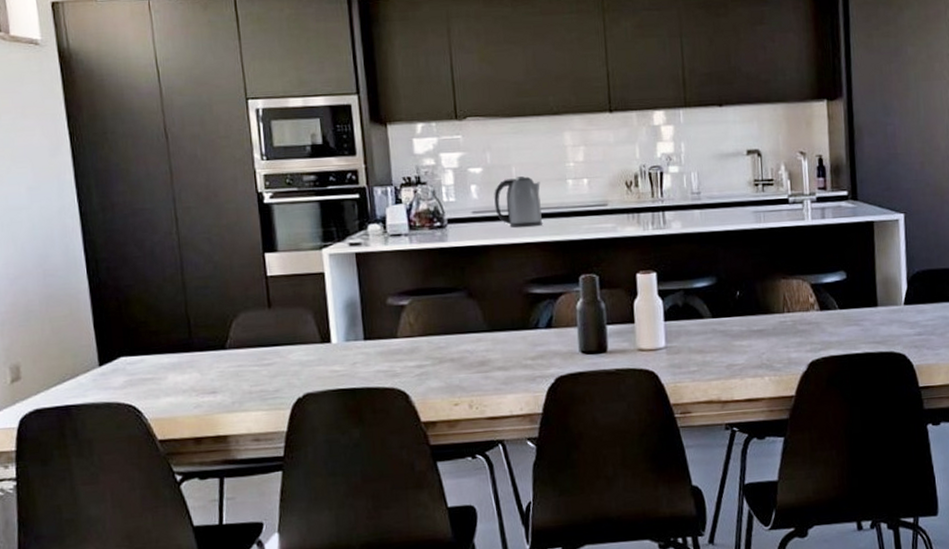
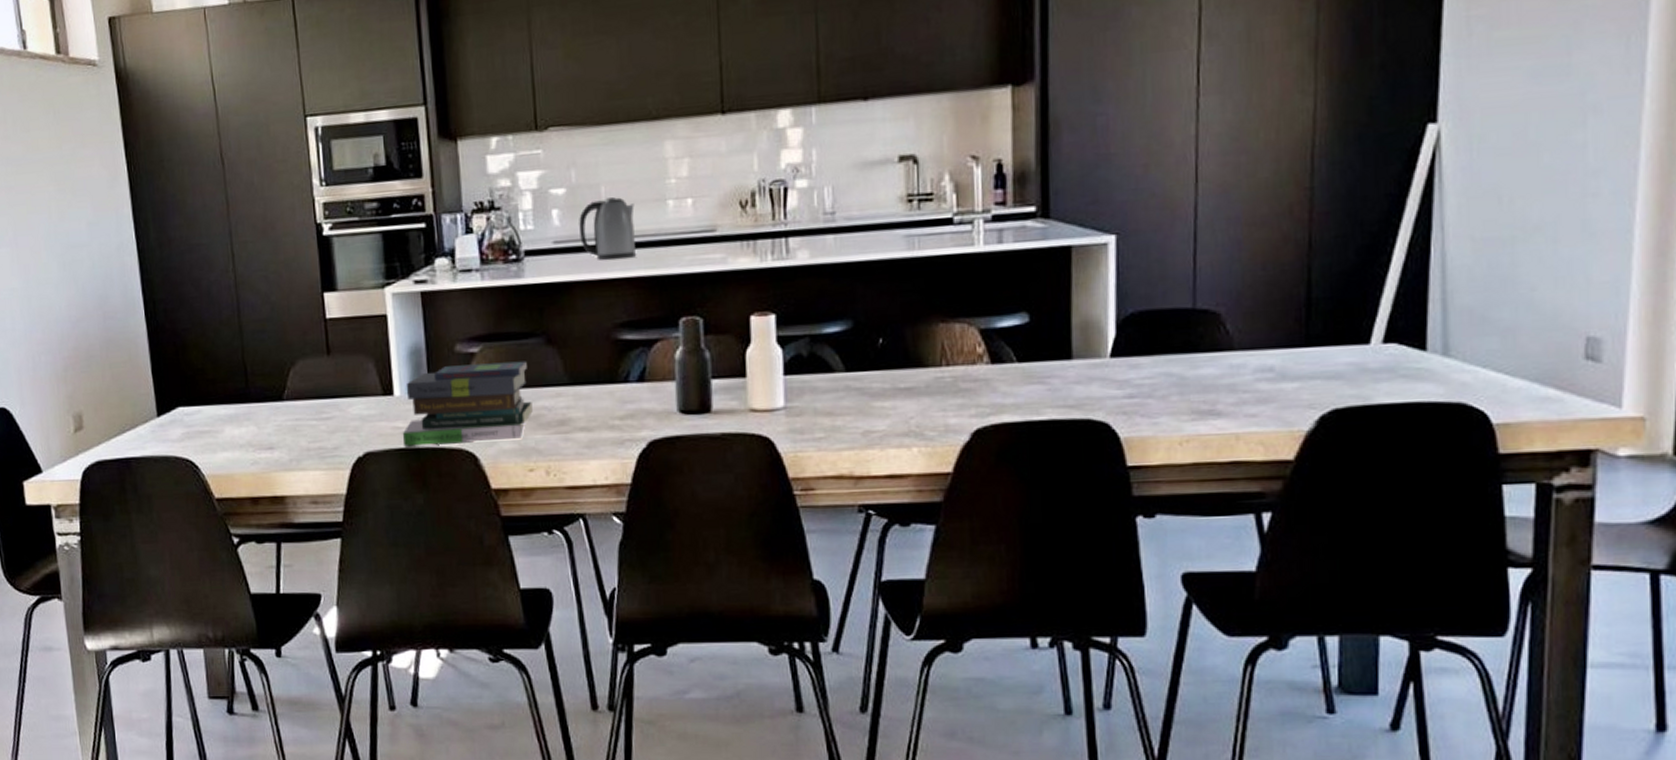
books: none [339,311,457,387] -> present [402,361,533,446]

